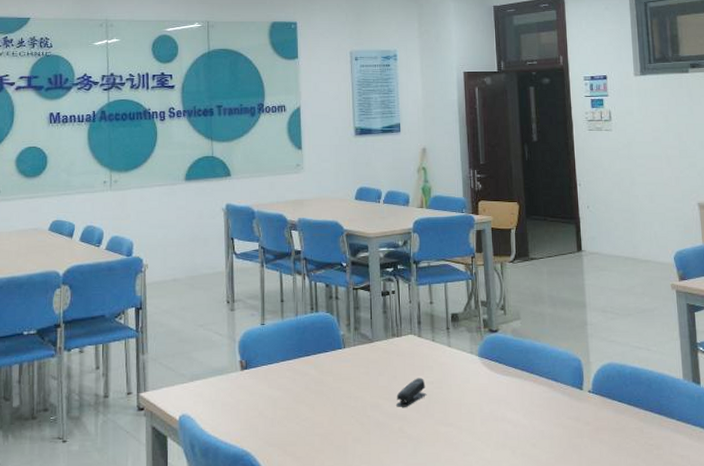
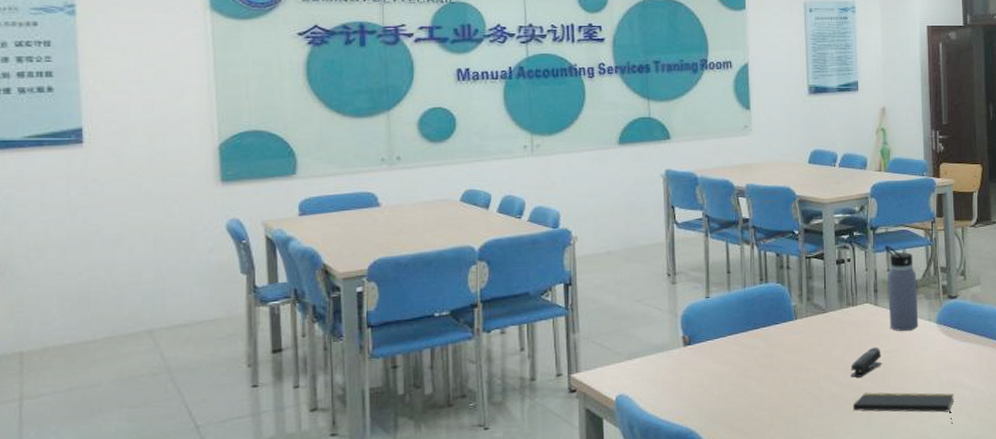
notepad: none [398,422,498,458] -> present [852,392,955,424]
water bottle: none [426,278,461,363] -> present [884,245,919,331]

